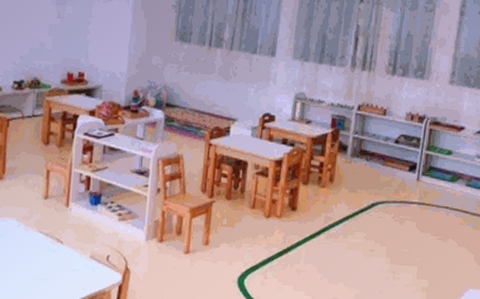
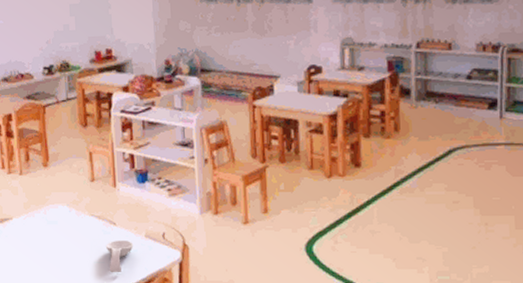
spoon rest: none [49,259,78,291] -> present [105,241,134,273]

